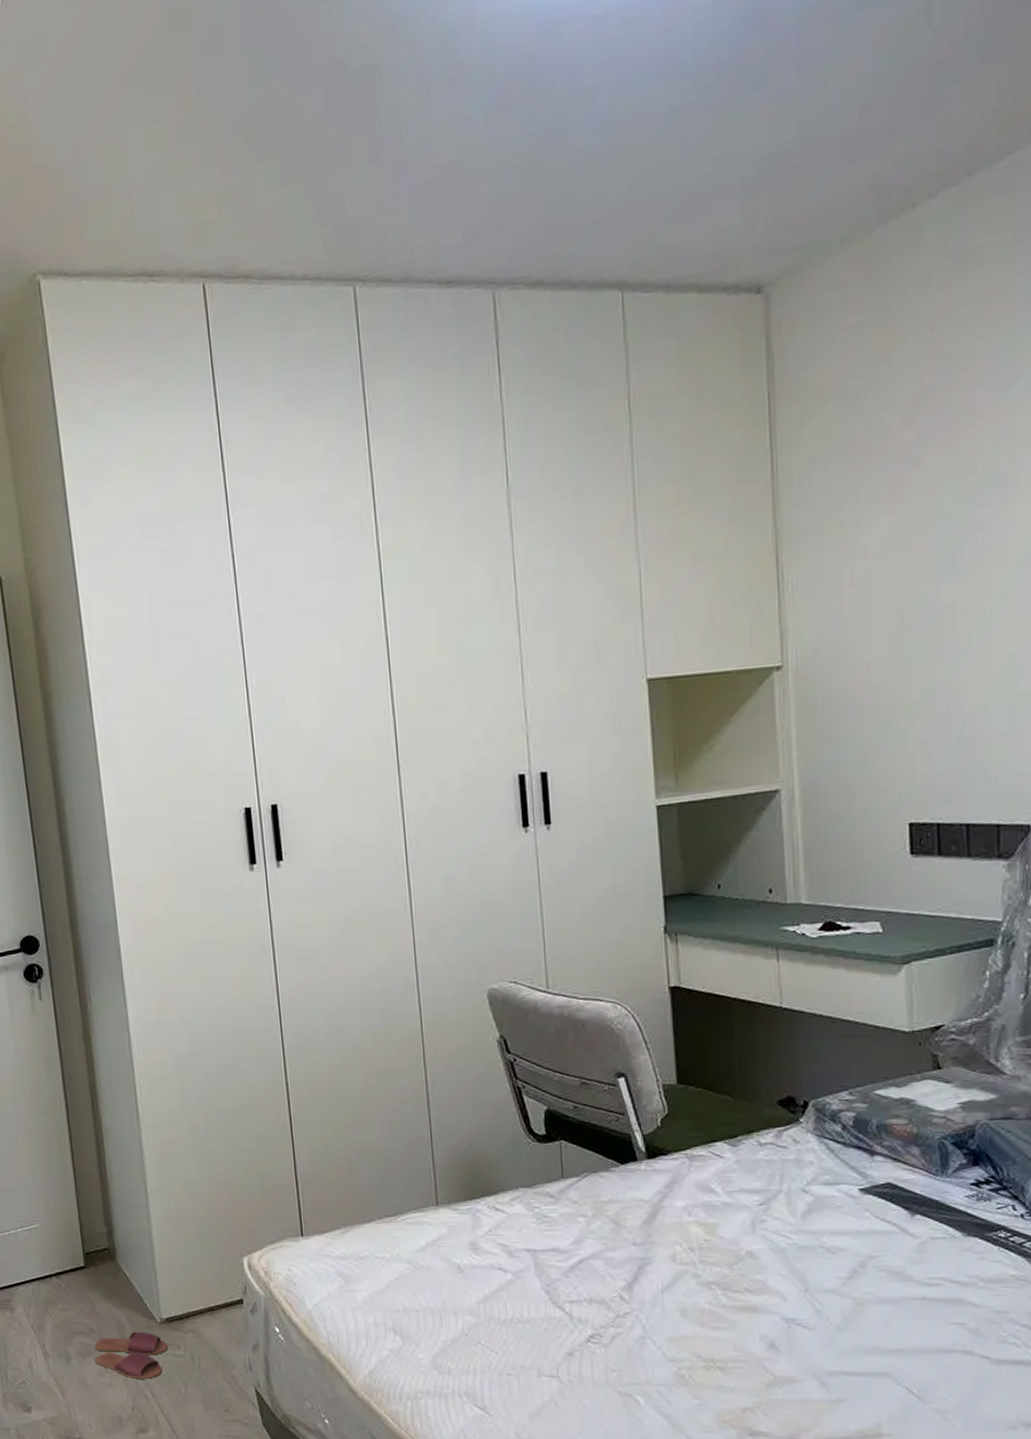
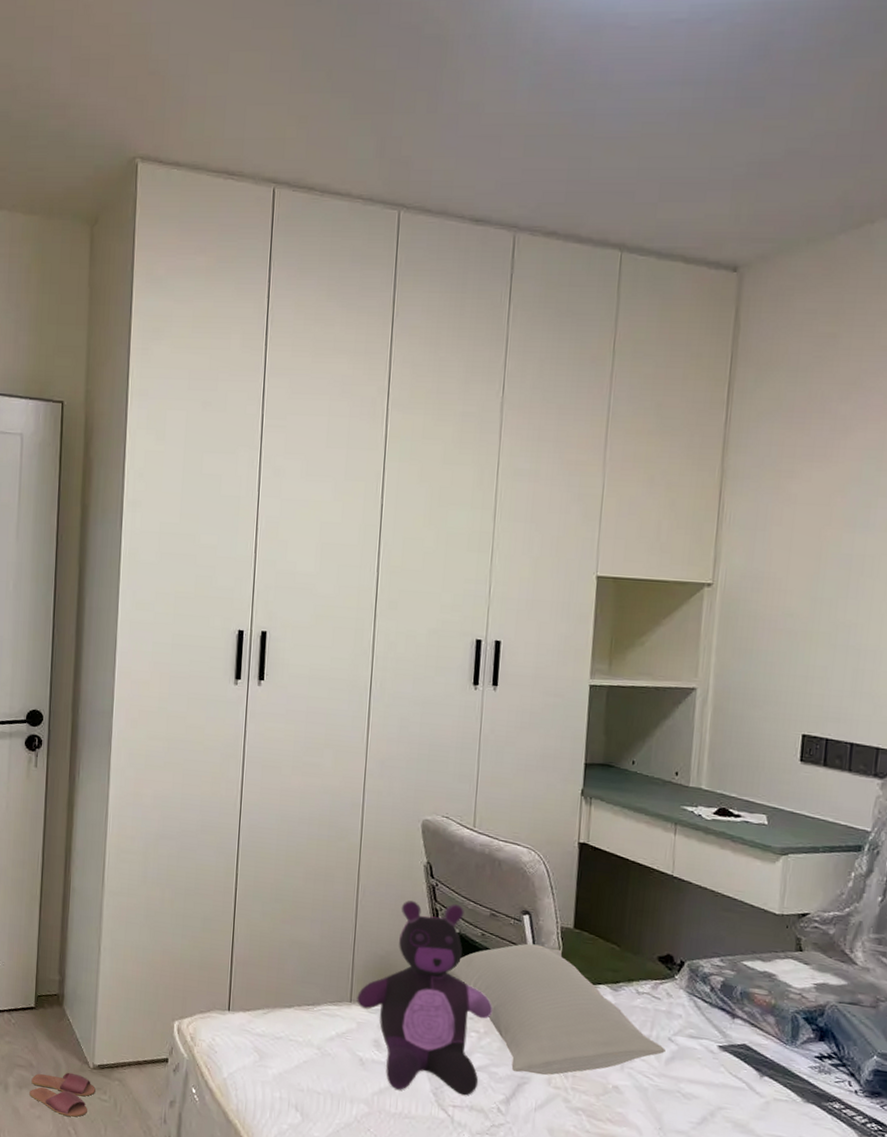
stuffed animal: none [444,1078,599,1293] -> present [357,900,493,1095]
pillow: none [541,1109,800,1254] -> present [447,943,666,1076]

